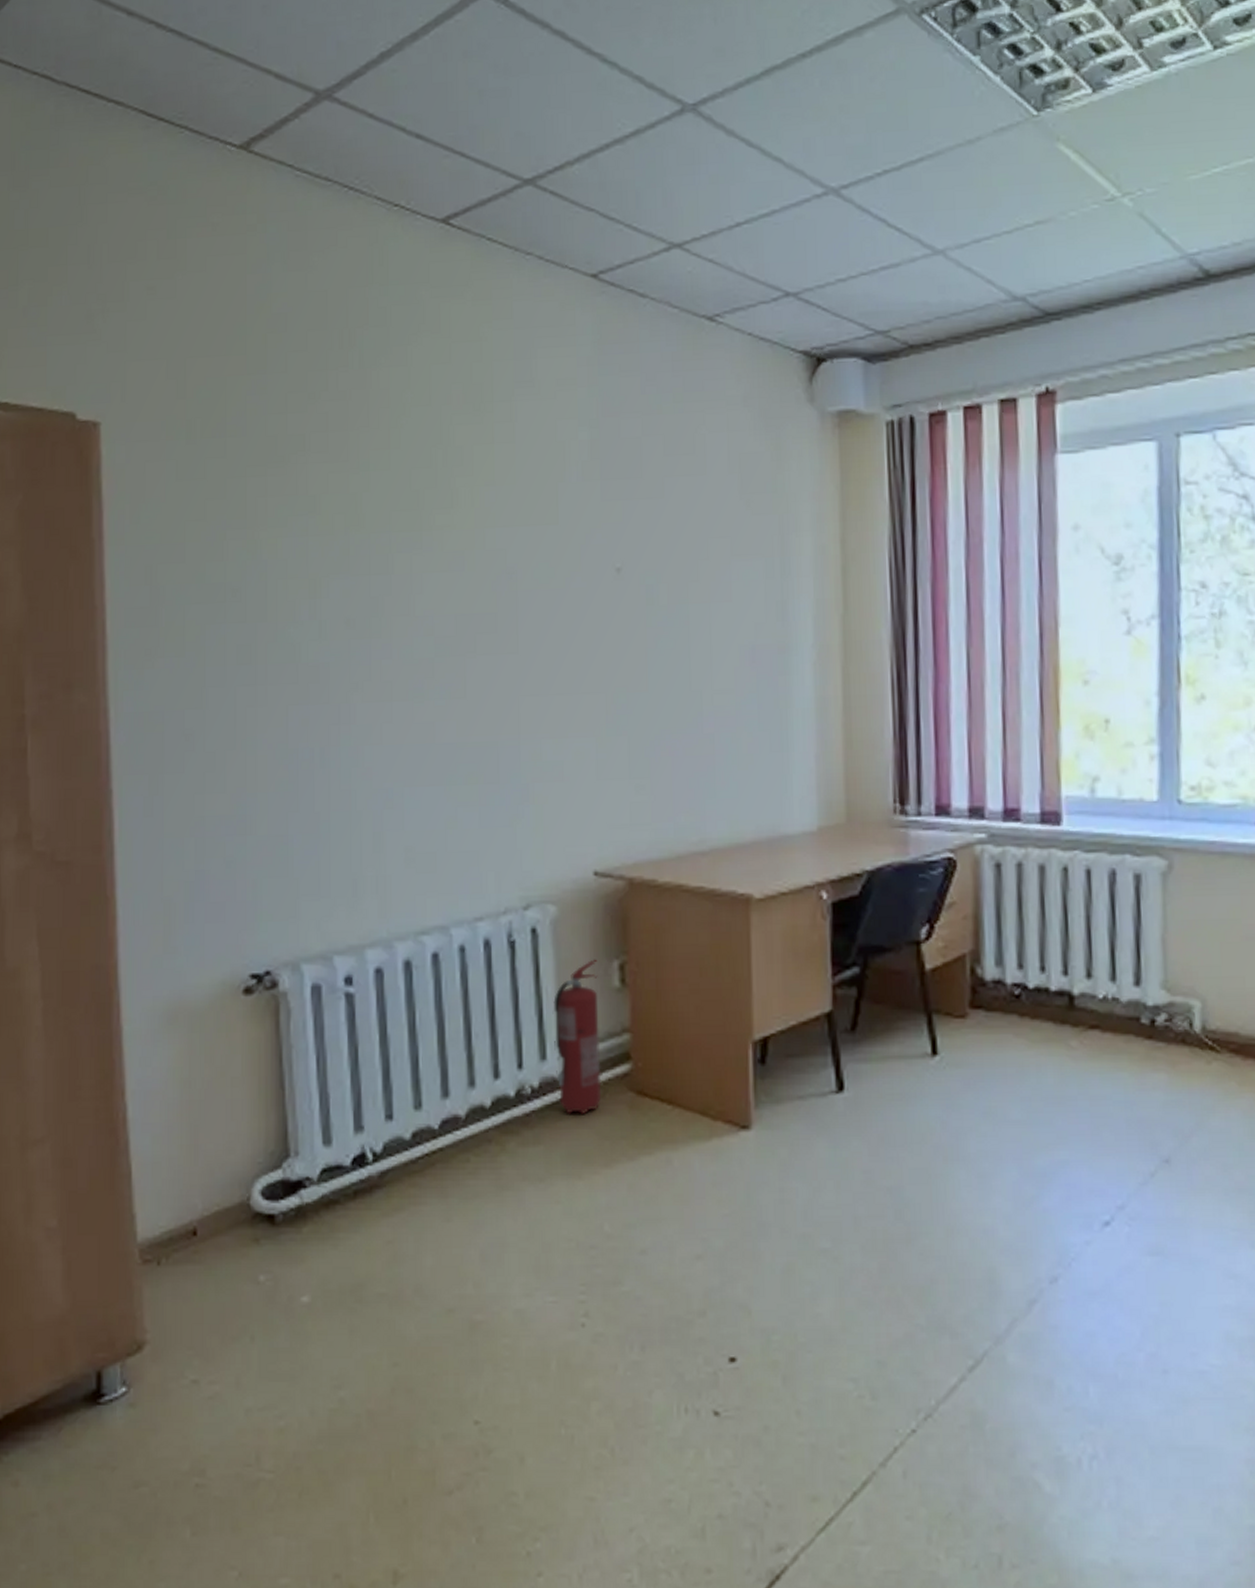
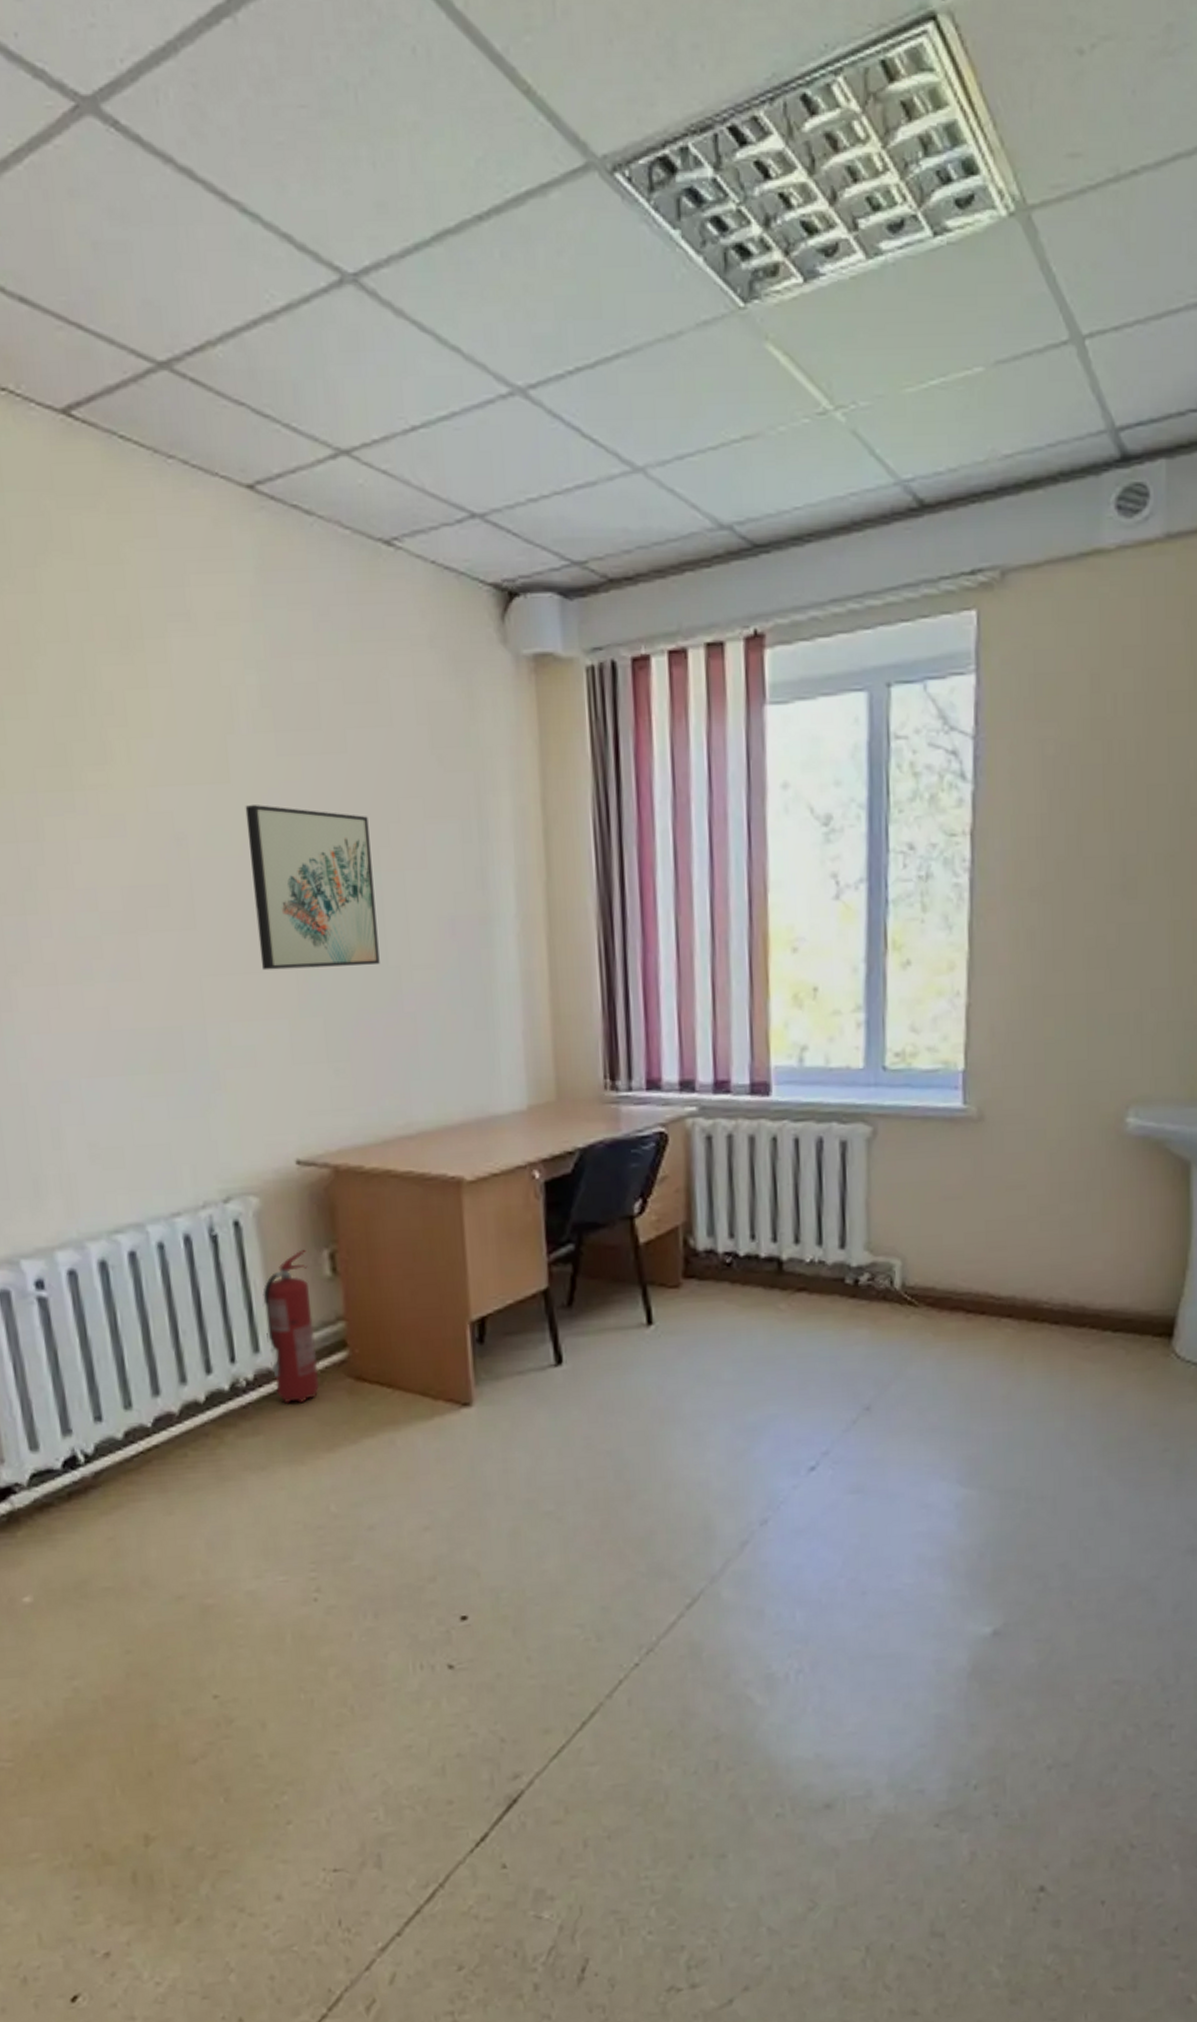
wall art: none [570,543,683,692] -> present [245,805,380,971]

